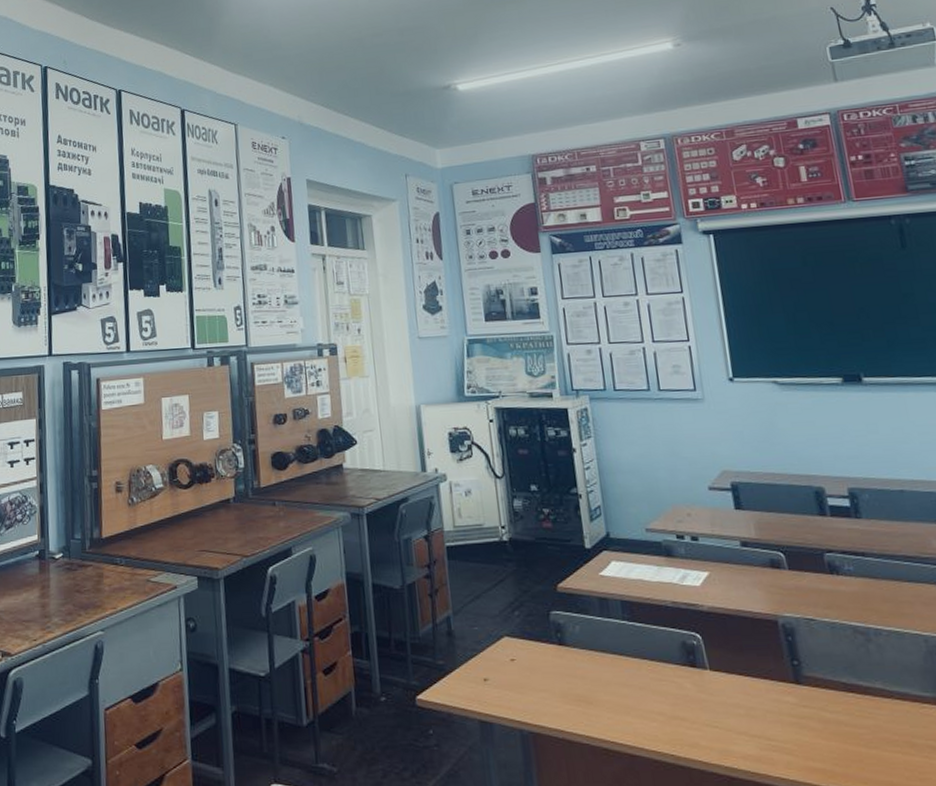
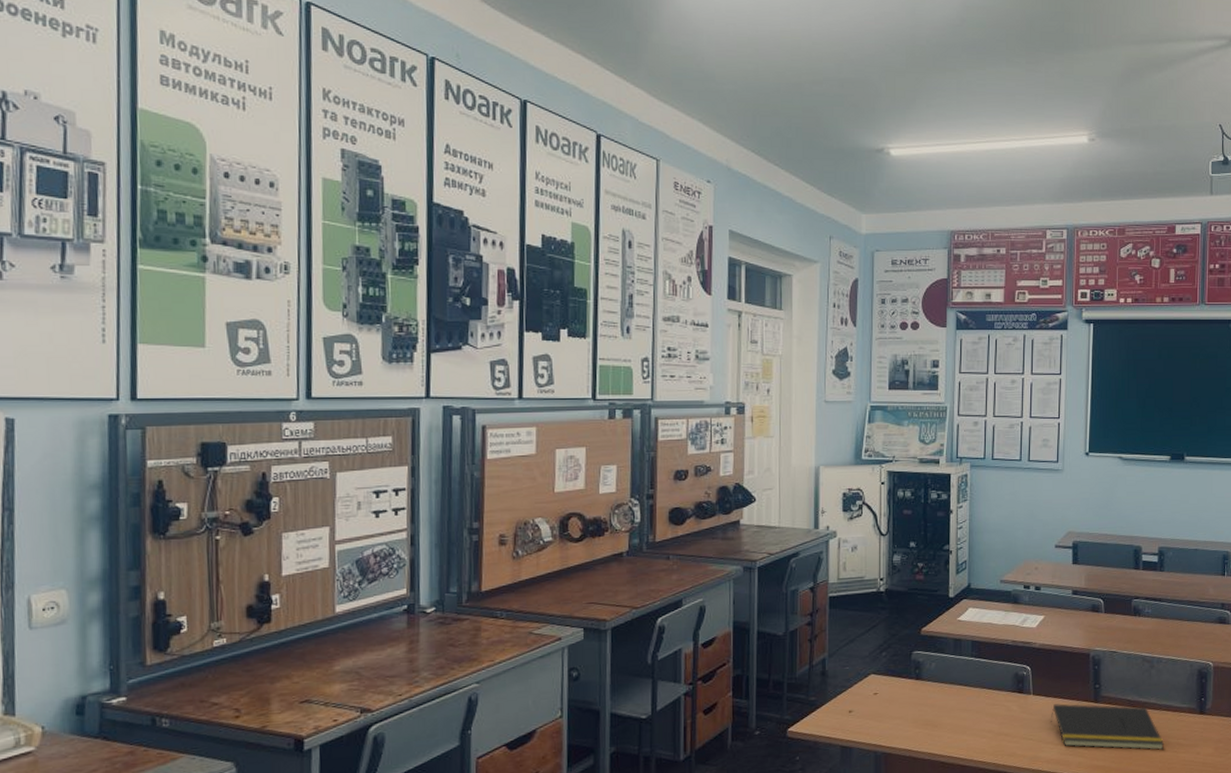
notepad: none [738,683,908,753] -> present [1050,703,1165,750]

